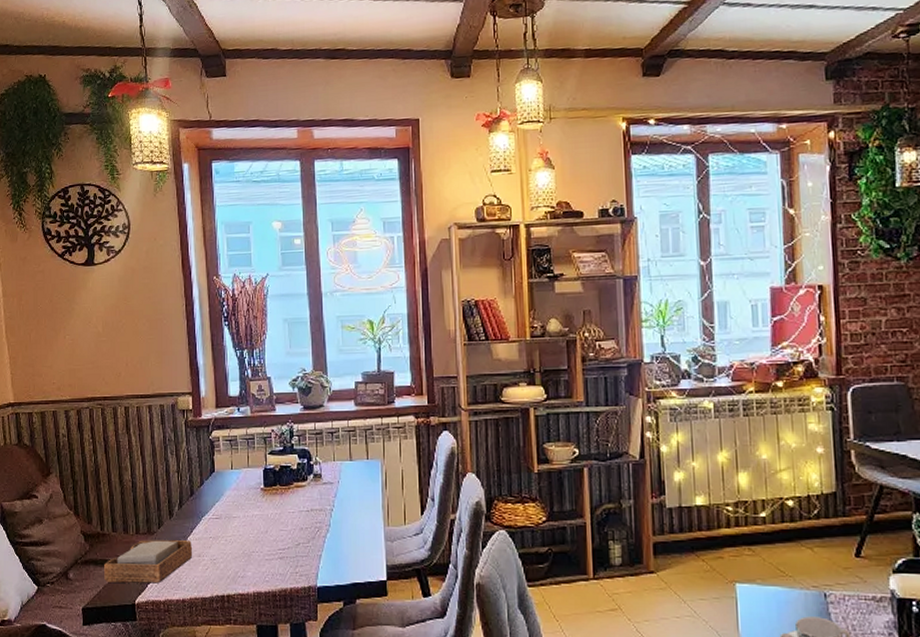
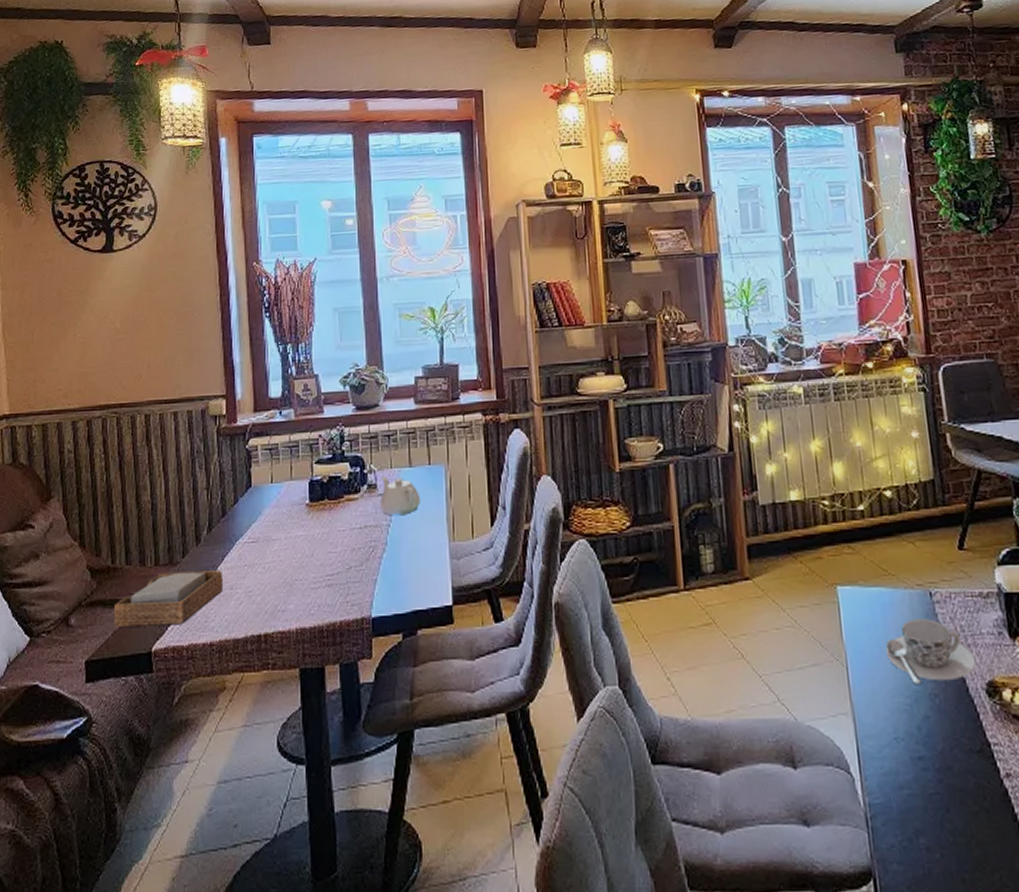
teapot: none [323,467,360,502] -> present [379,475,421,516]

